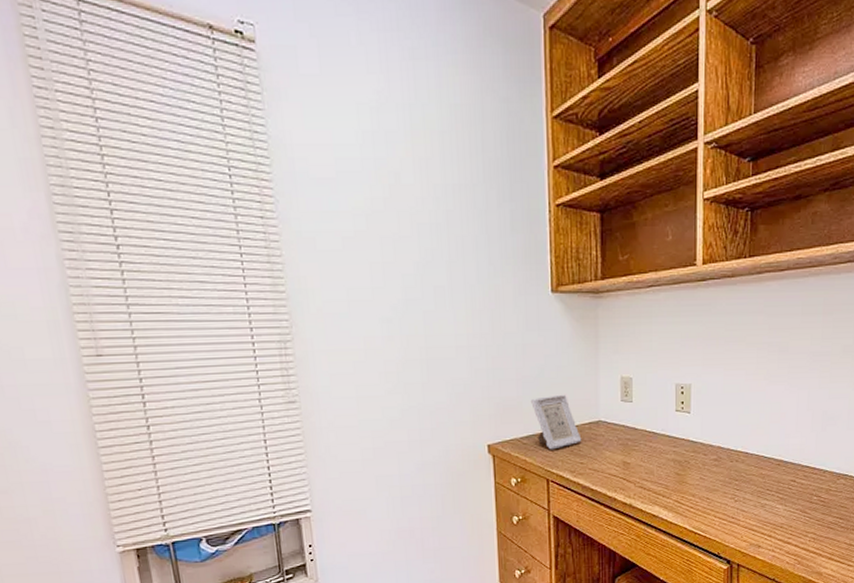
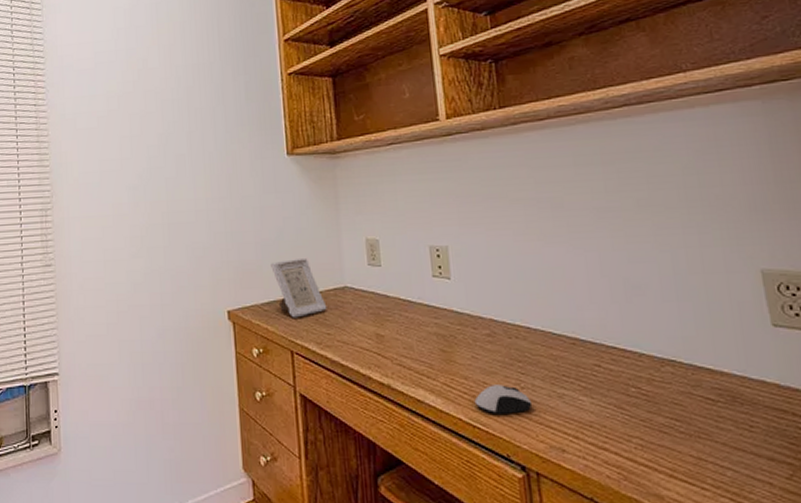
computer mouse: none [698,499,742,523] -> present [474,385,533,414]

